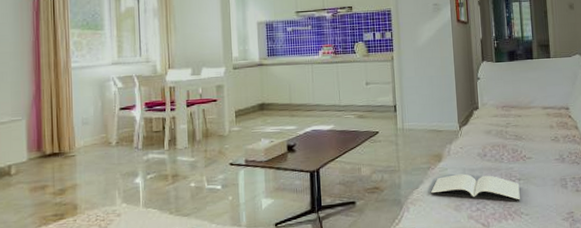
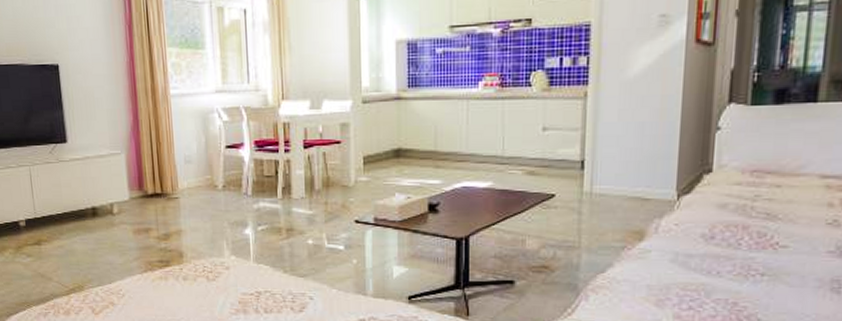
book: present [430,174,520,202] -> none [621,259,761,304]

